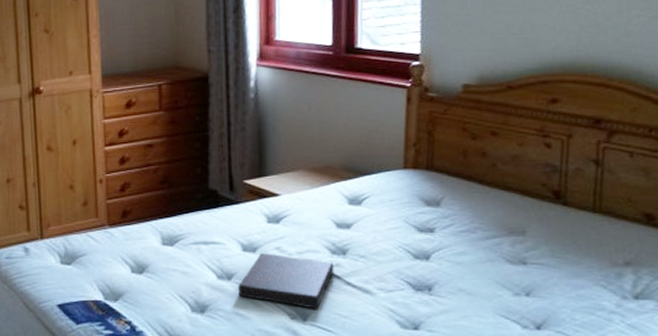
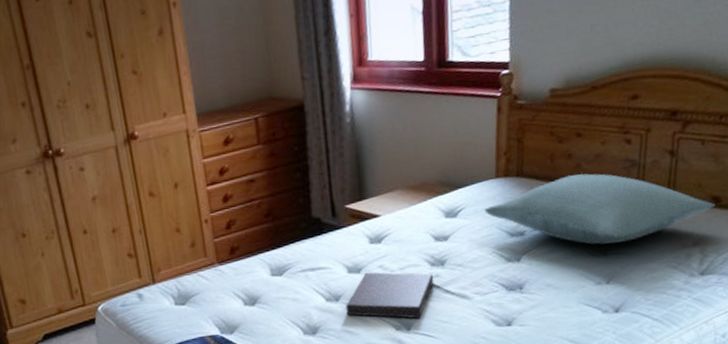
pillow: none [391,173,649,252] -> present [484,173,716,245]

